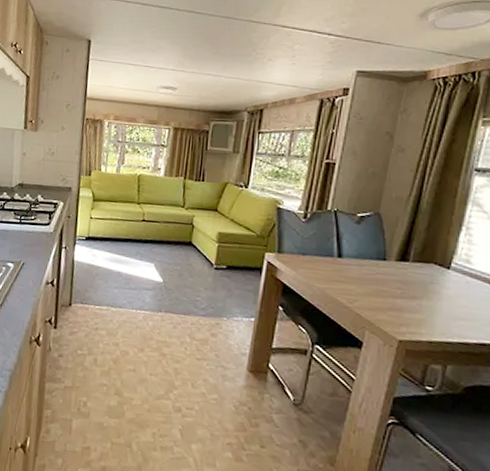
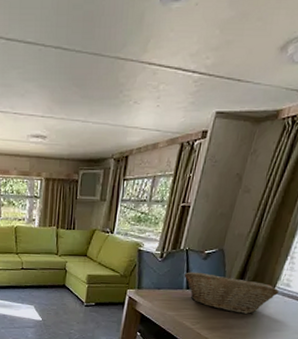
fruit basket: none [334,236,458,295] -> present [184,271,280,314]

